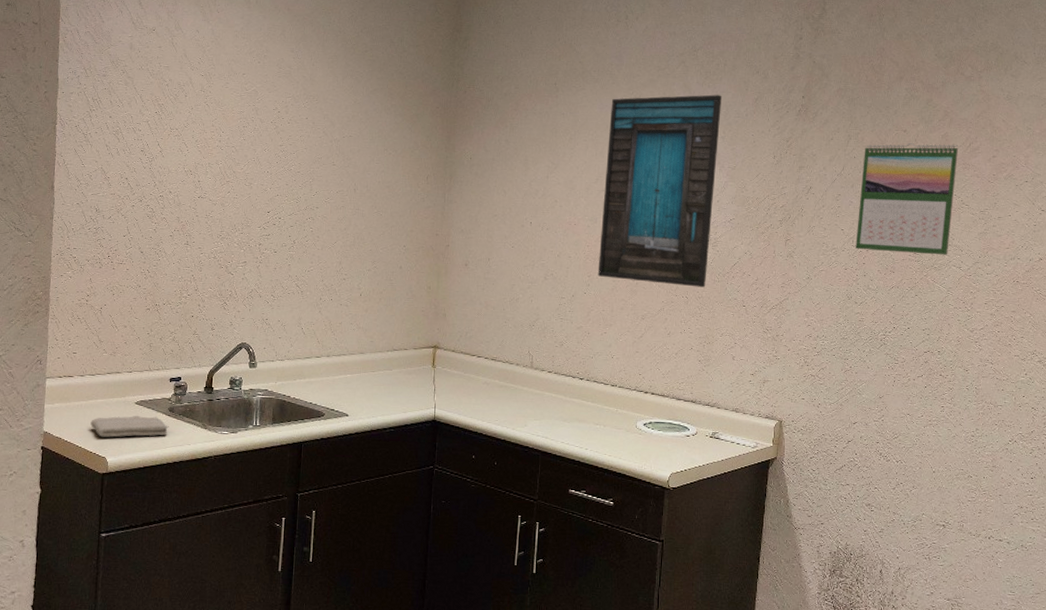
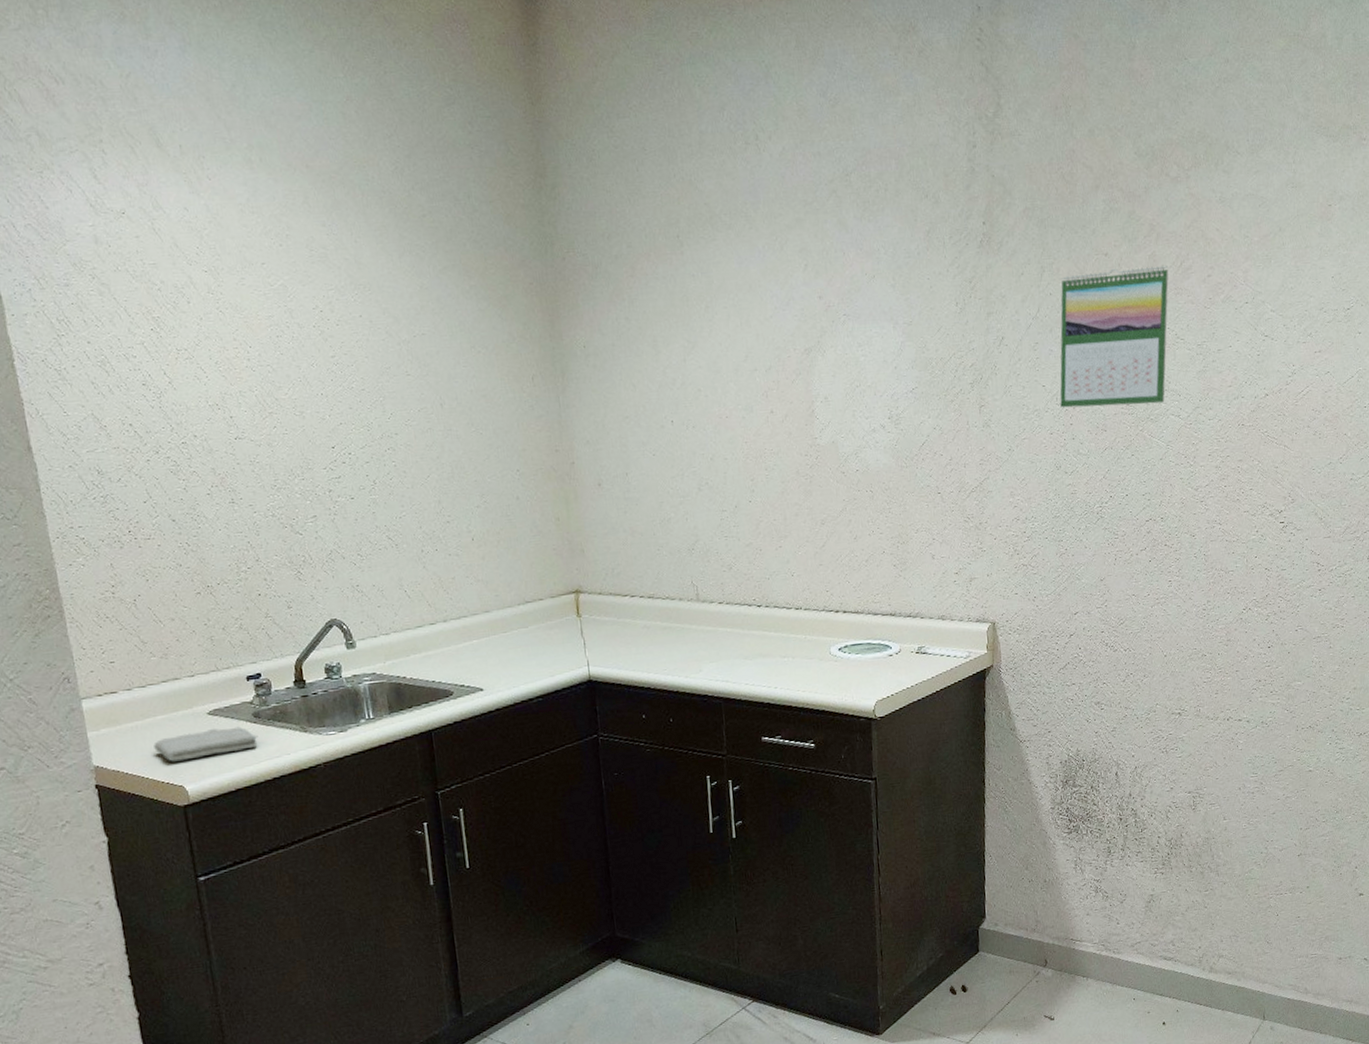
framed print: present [597,94,722,287] -> none [751,230,892,479]

